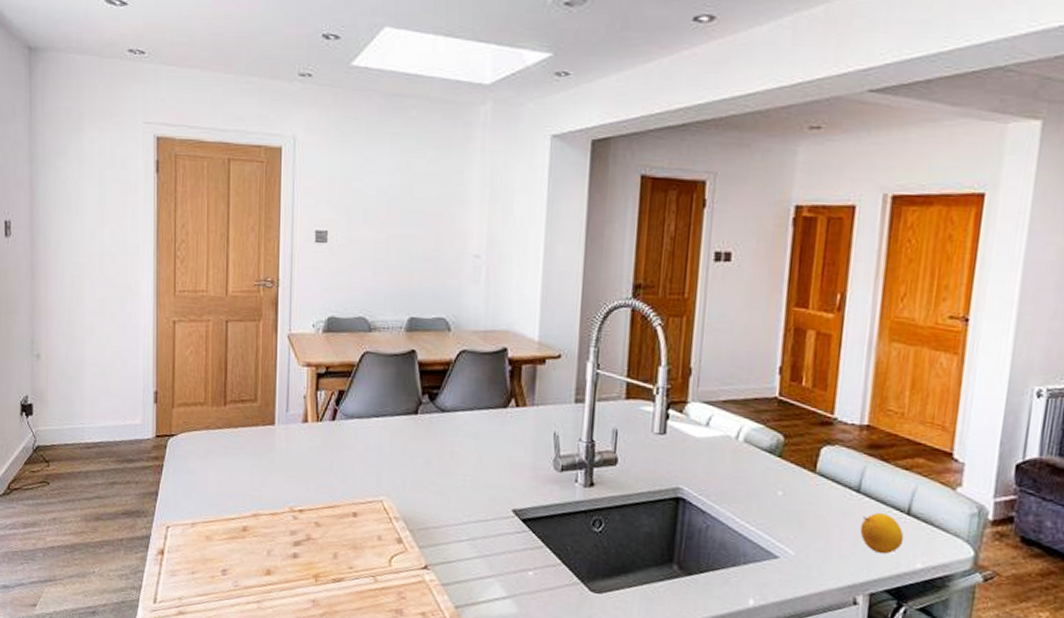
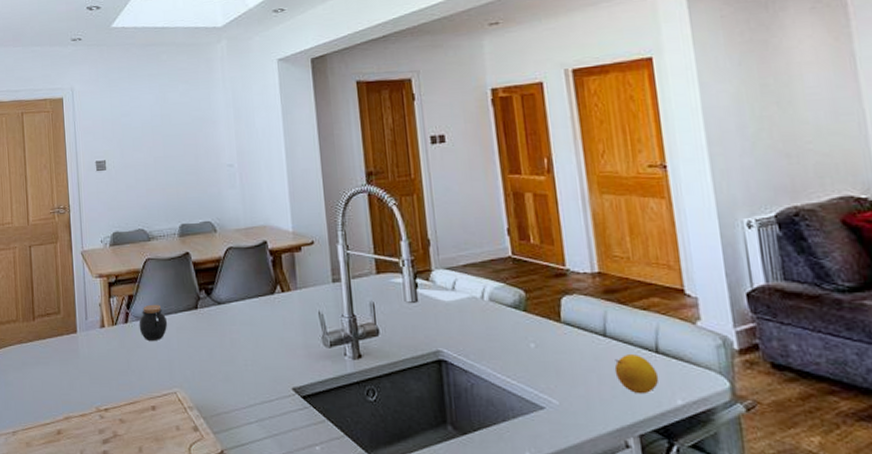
jar: none [347,403,382,443] -> present [139,304,168,340]

